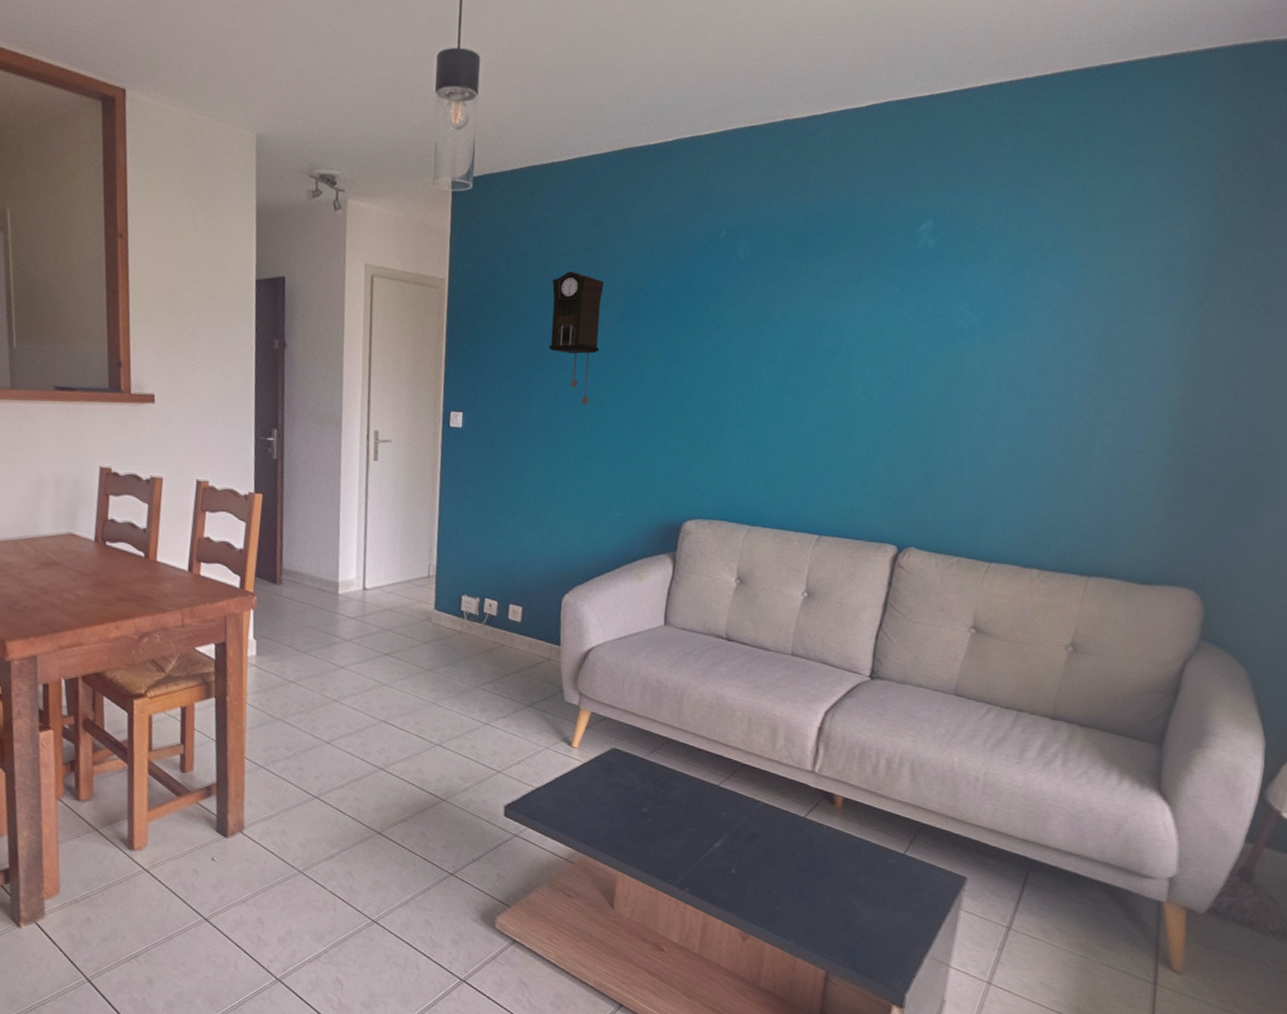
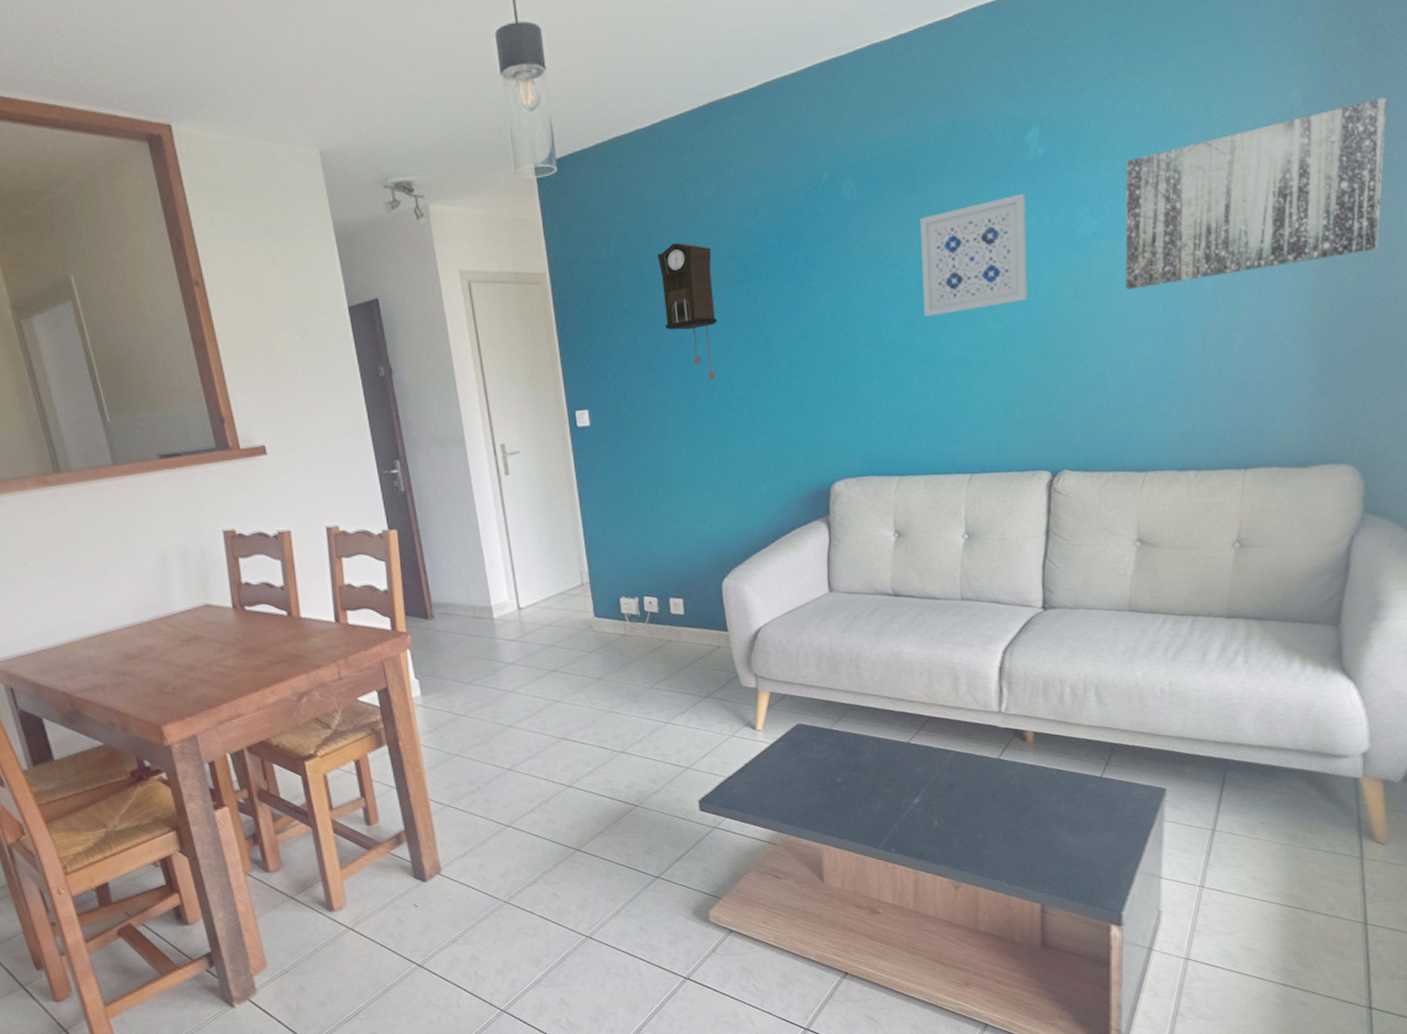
wall art: none [797,279,911,380] -> present [920,193,1028,317]
wall art: none [995,246,1273,389] -> present [1125,96,1388,290]

